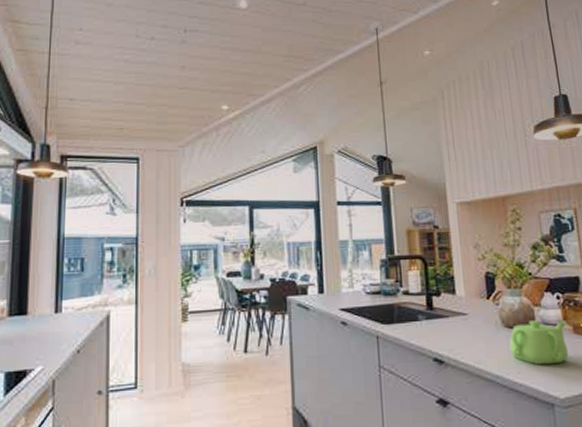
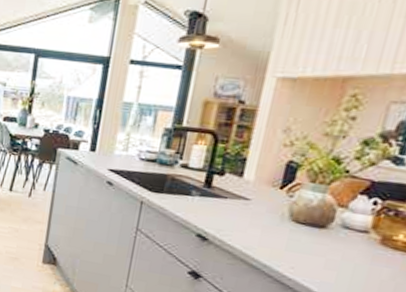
teapot: present [509,320,569,365] -> none [289,220,376,270]

